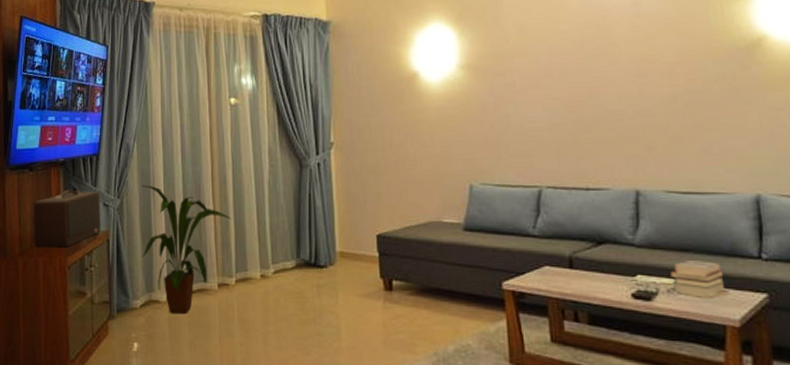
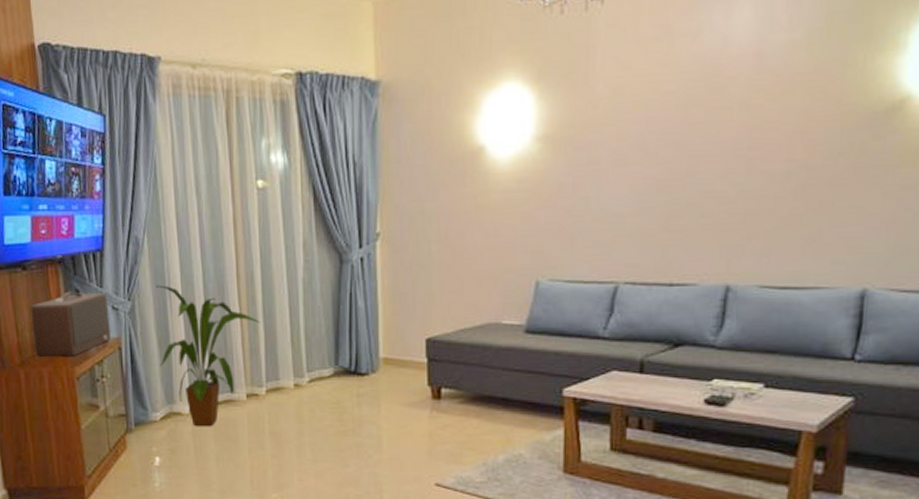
books: present [669,261,729,299] -> none [749,363,812,404]

